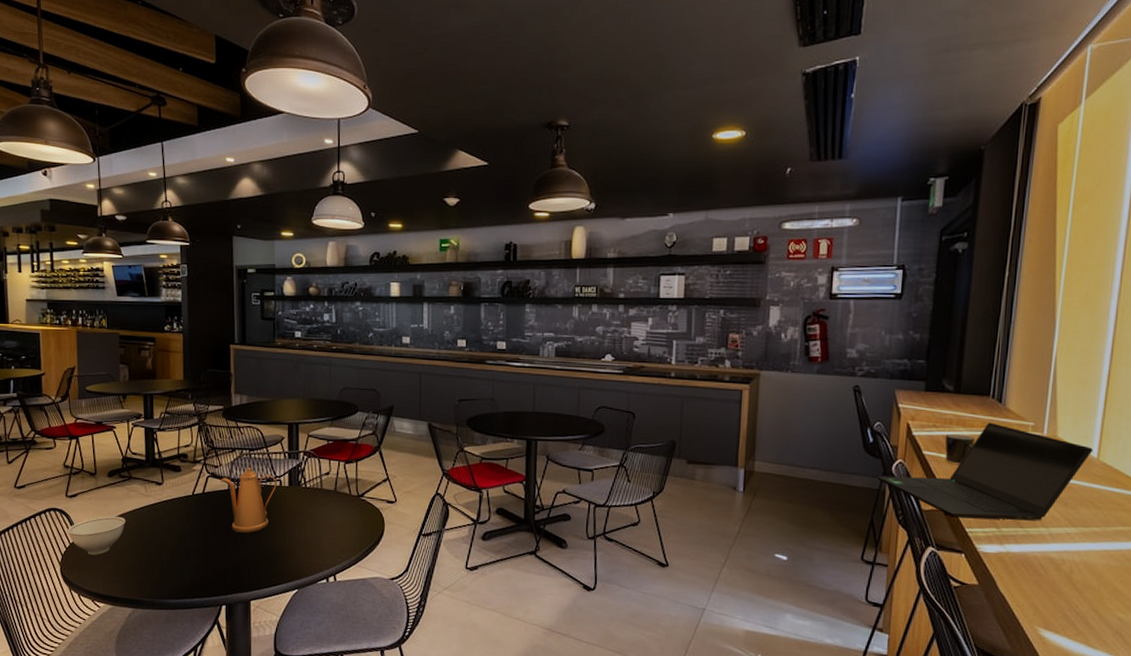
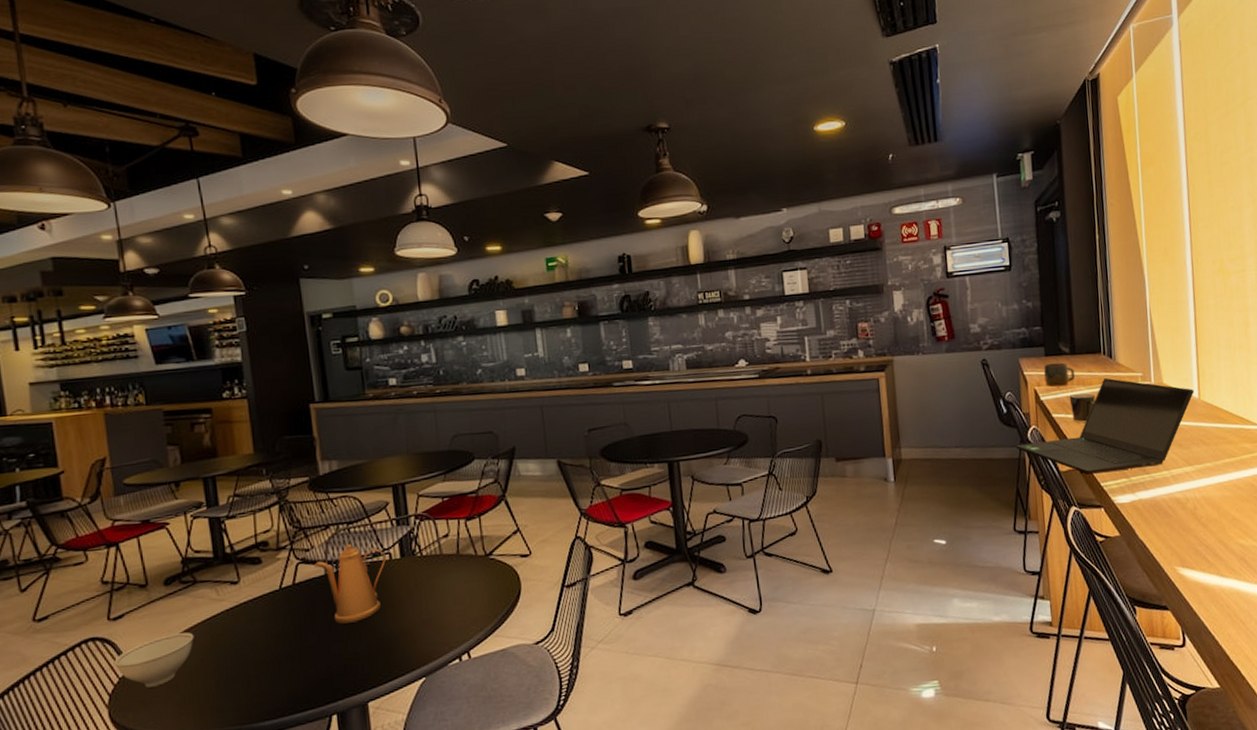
mug: none [920,399,955,425] -> present [1043,362,1075,388]

